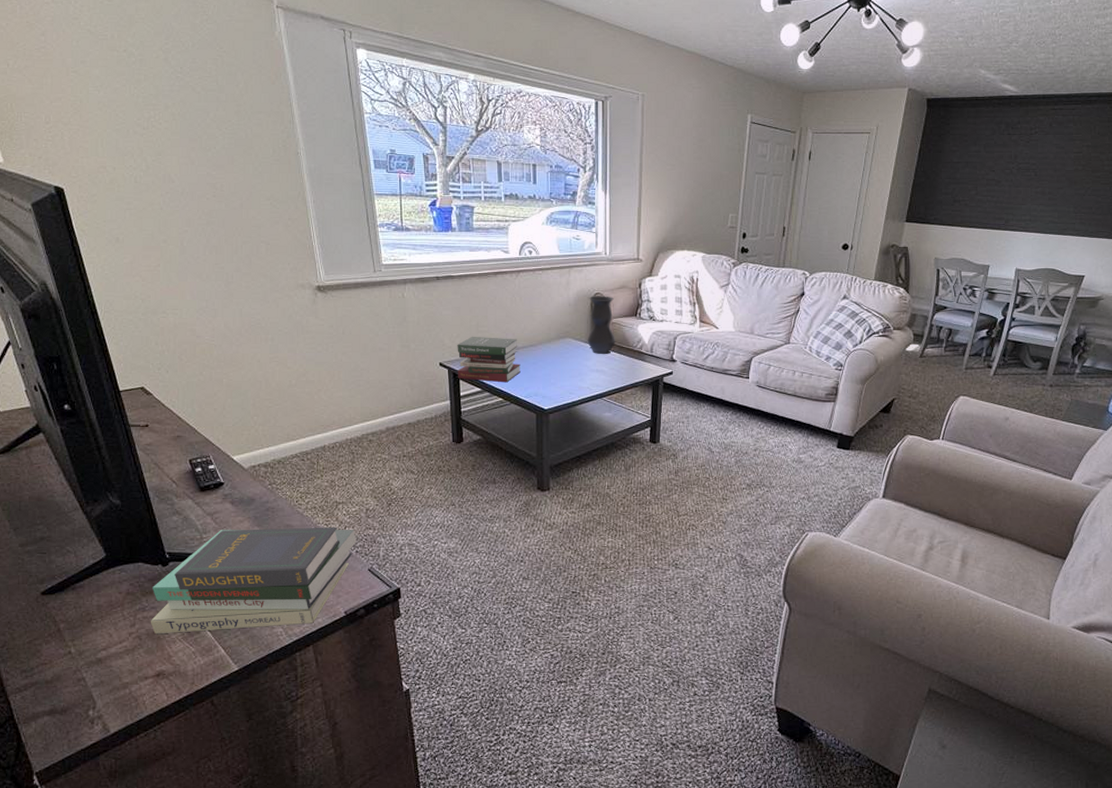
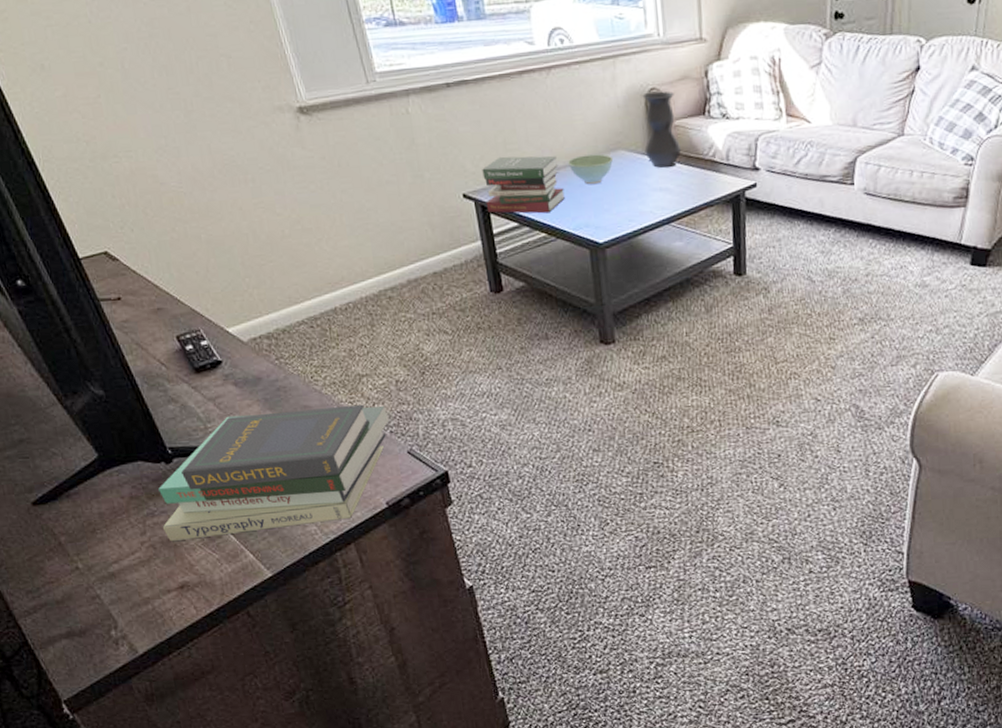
bowl: none [525,340,562,363] -> present [567,154,614,185]

